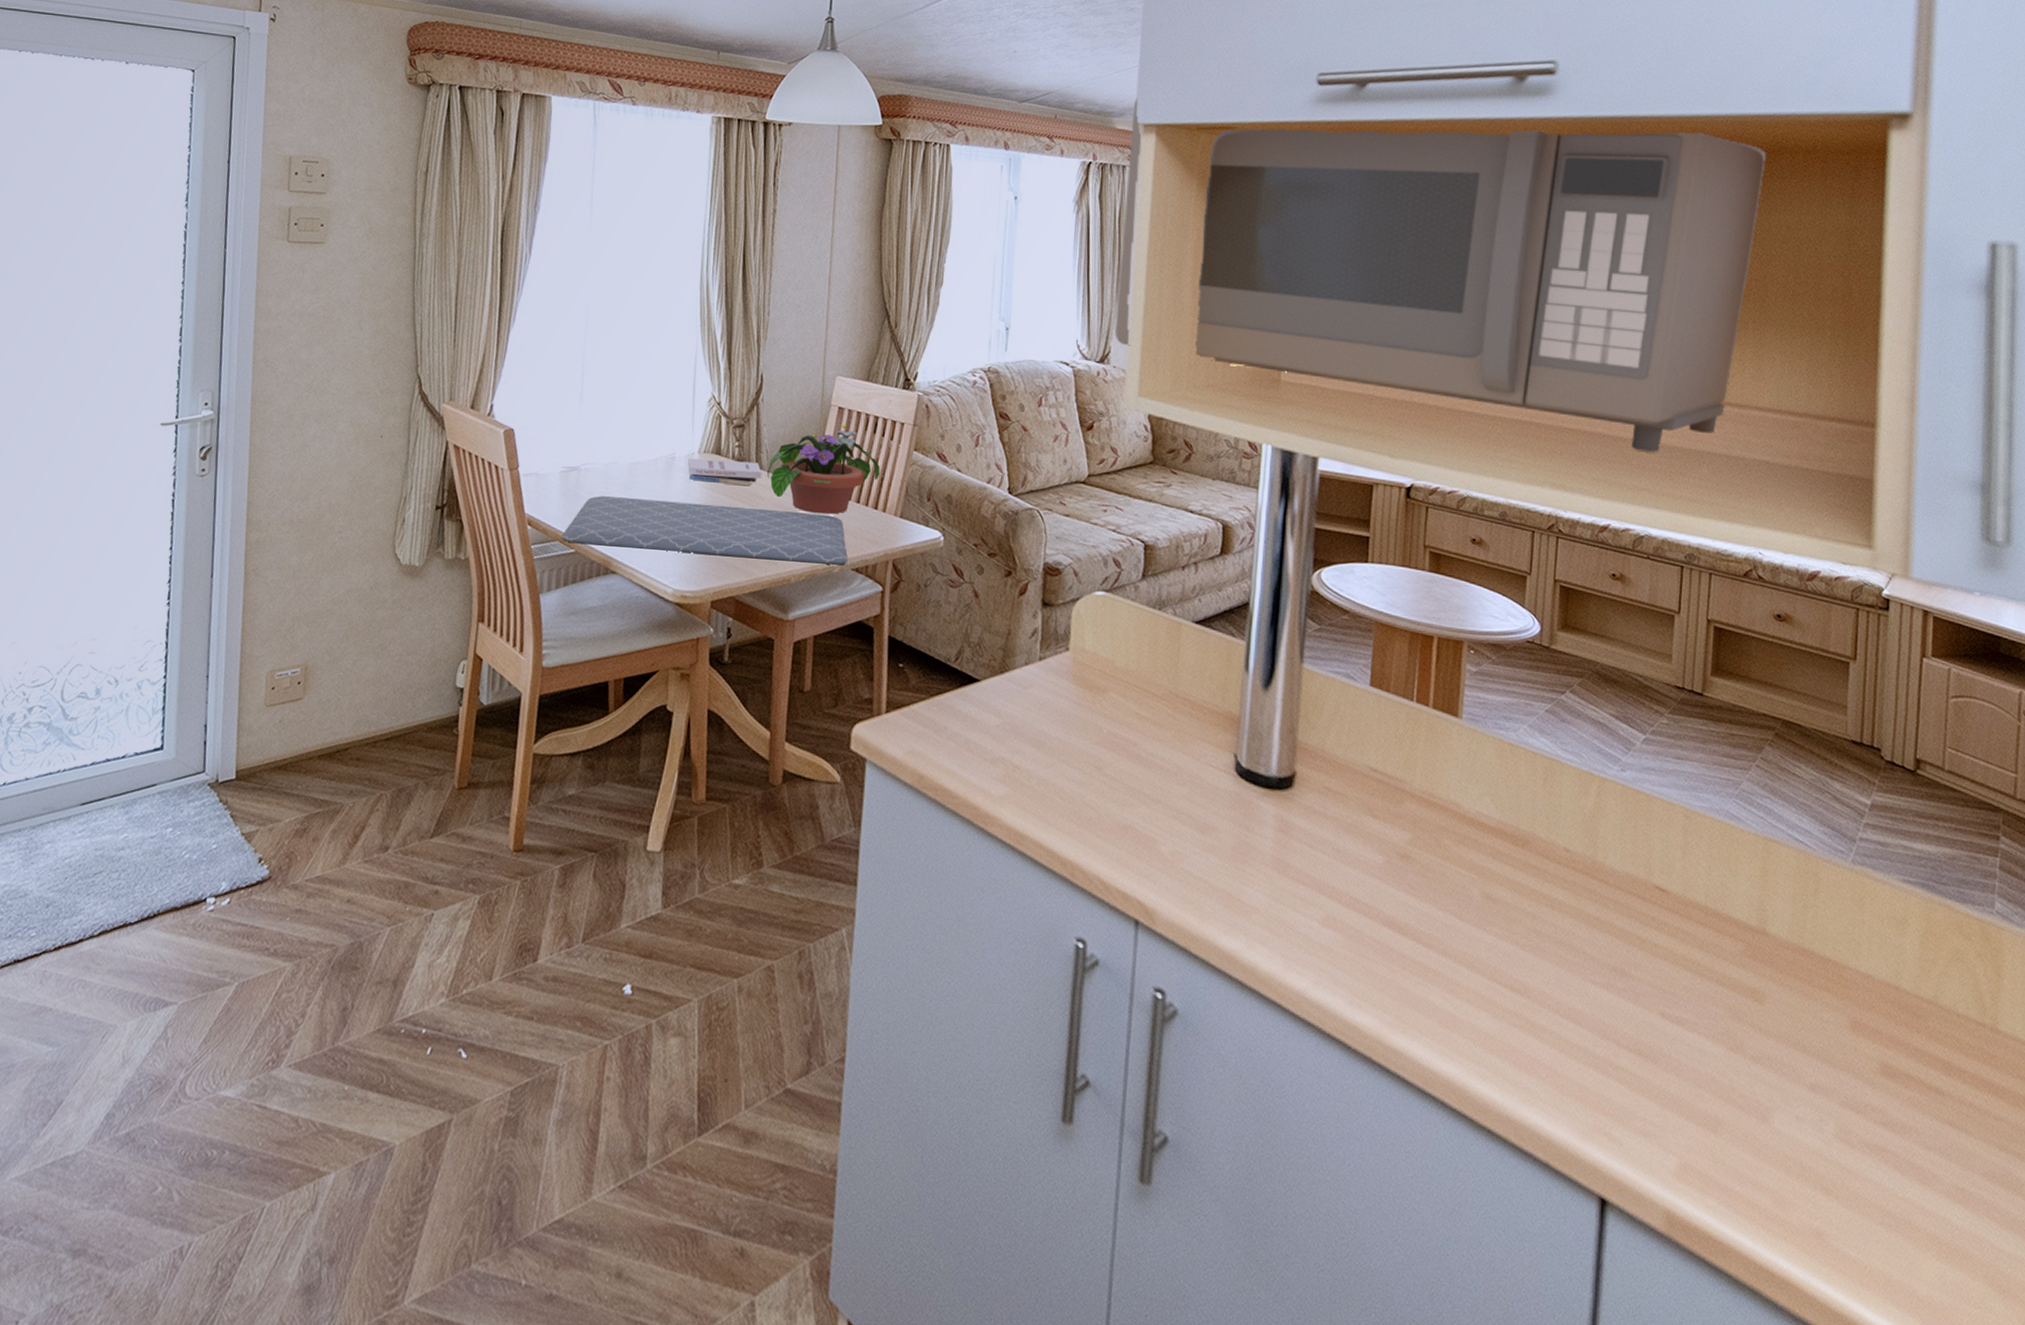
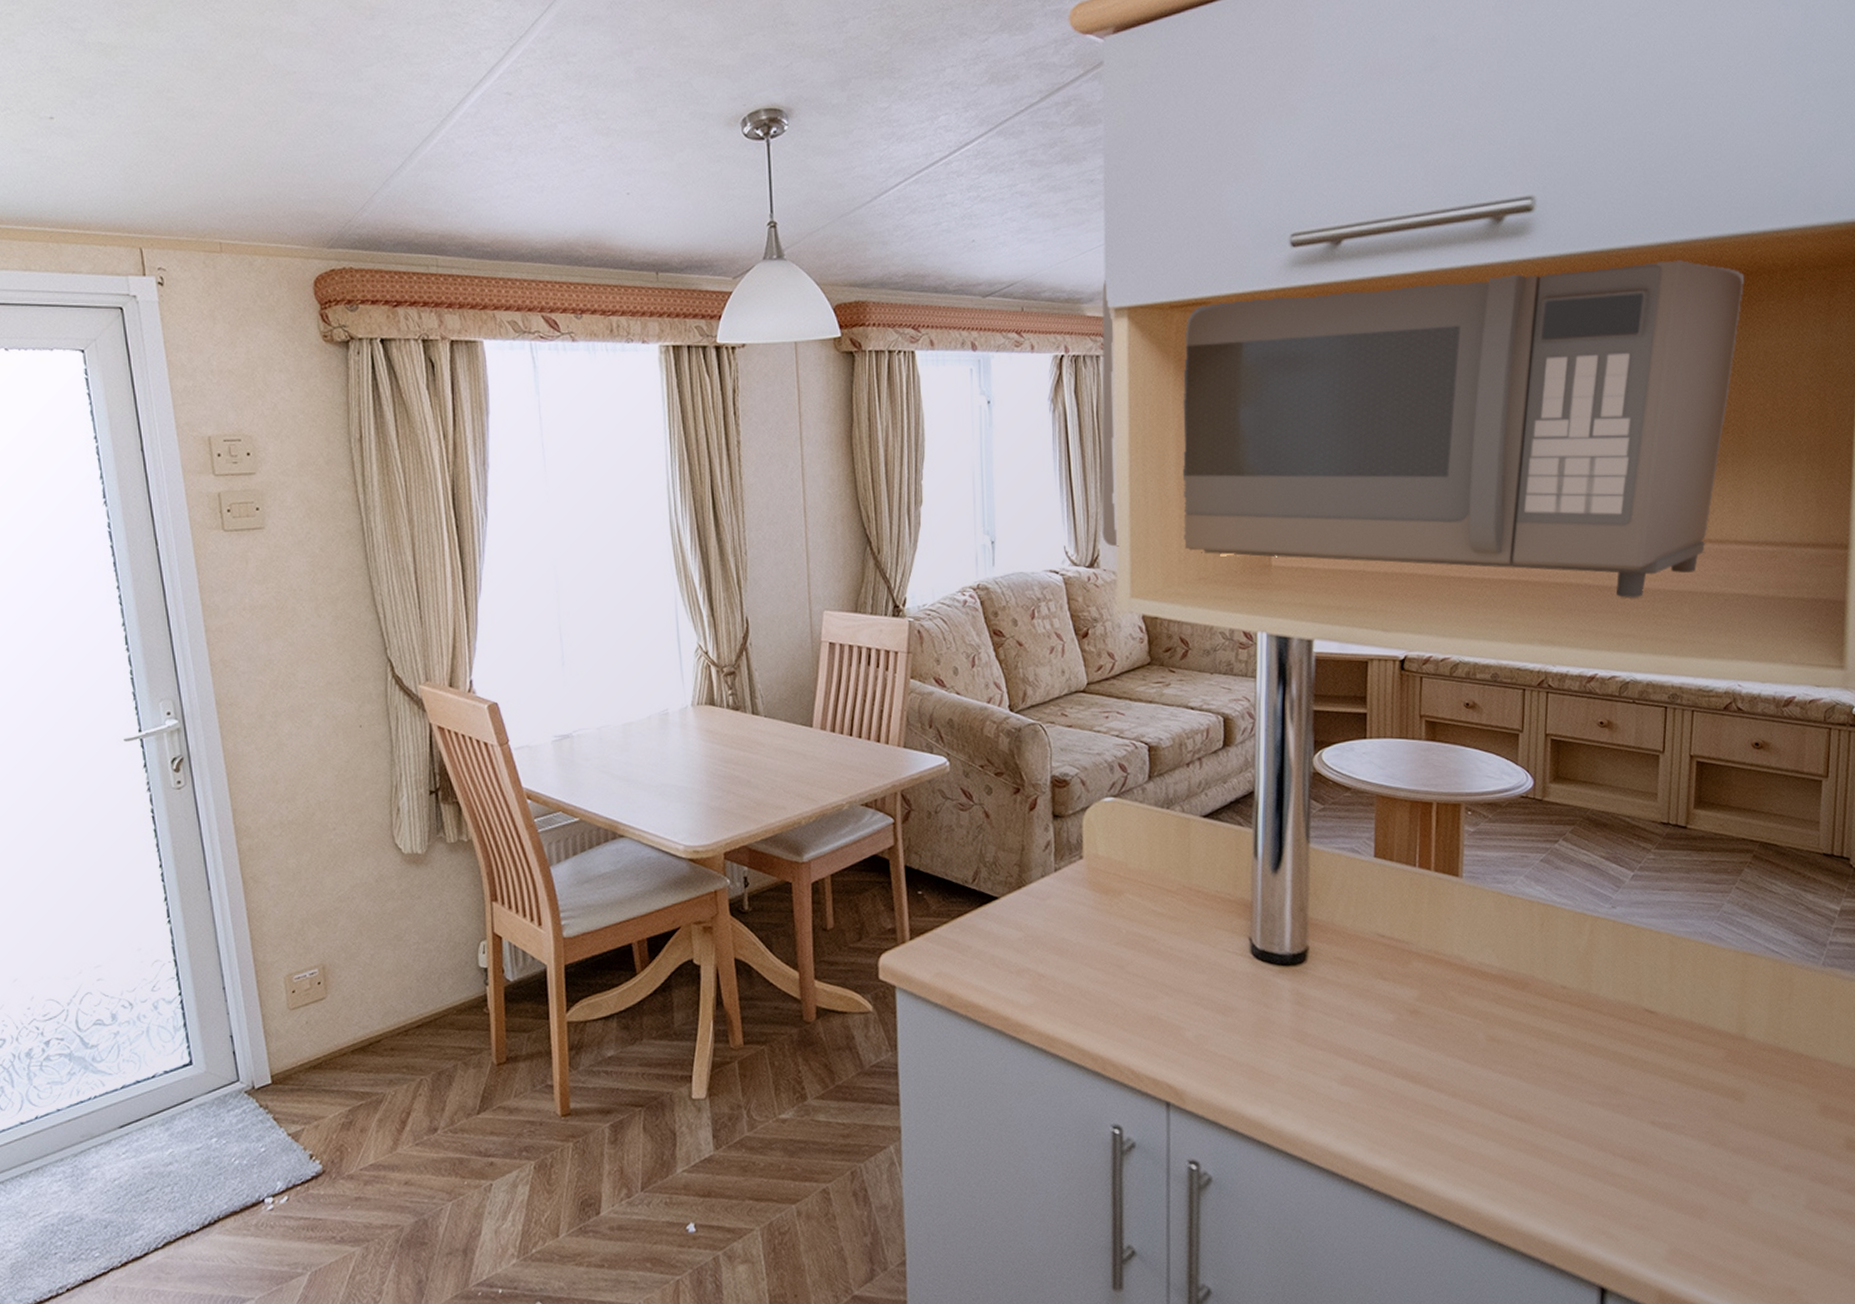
placemat: present [561,496,848,565] -> none [563,753,856,812]
books: present [688,458,762,487] -> none [682,709,760,735]
potted flower: present [767,424,881,514] -> none [764,660,879,753]

